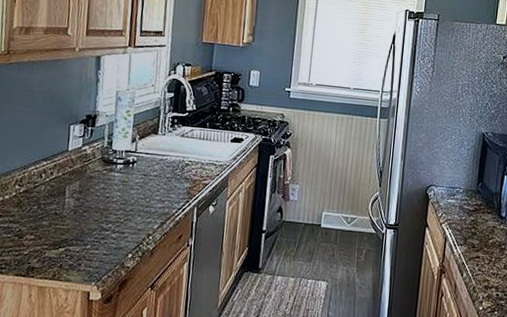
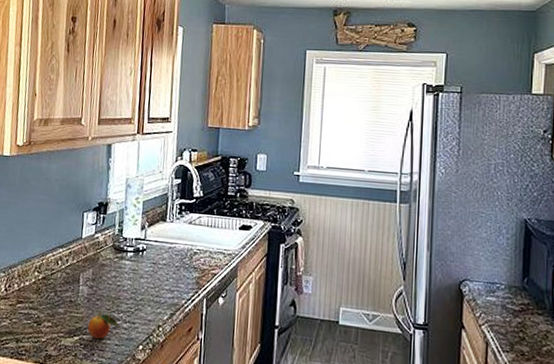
fruit: none [74,221,110,250] -> present [87,309,121,340]

